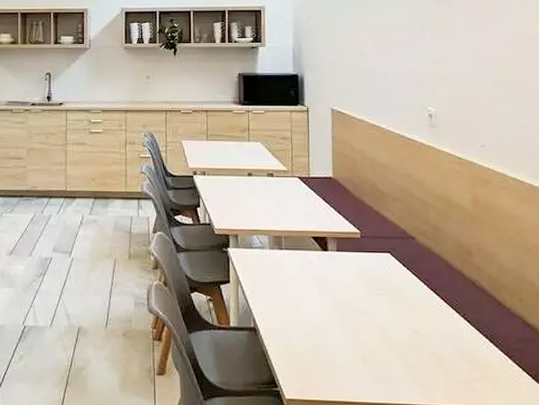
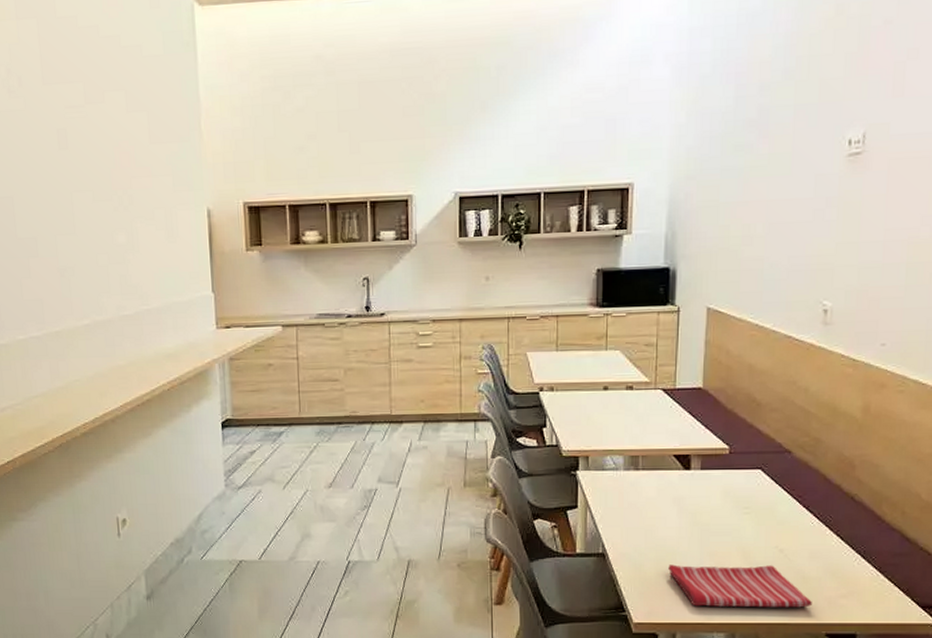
dish towel: none [314,341,449,390] -> present [668,564,812,608]

